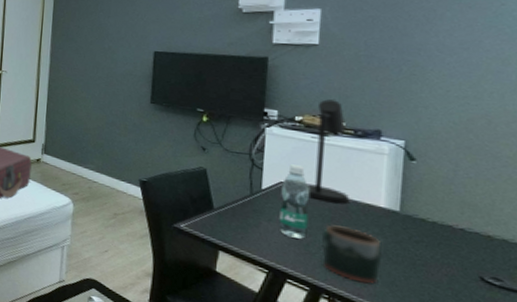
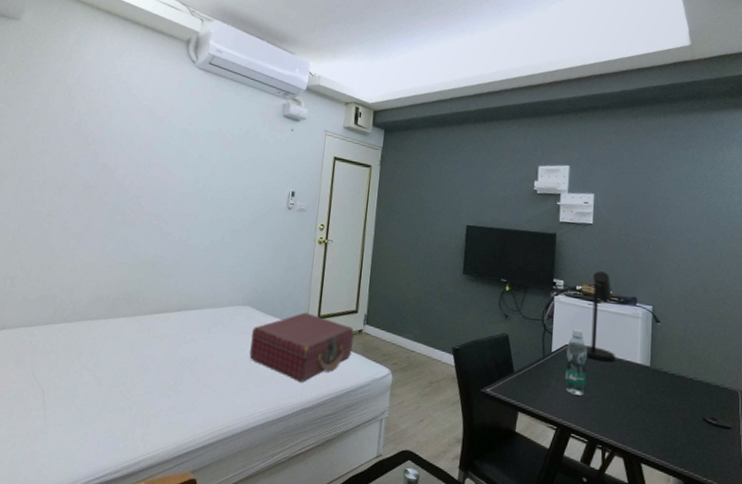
mug: present [320,225,383,284] -> none [595,381,639,432]

